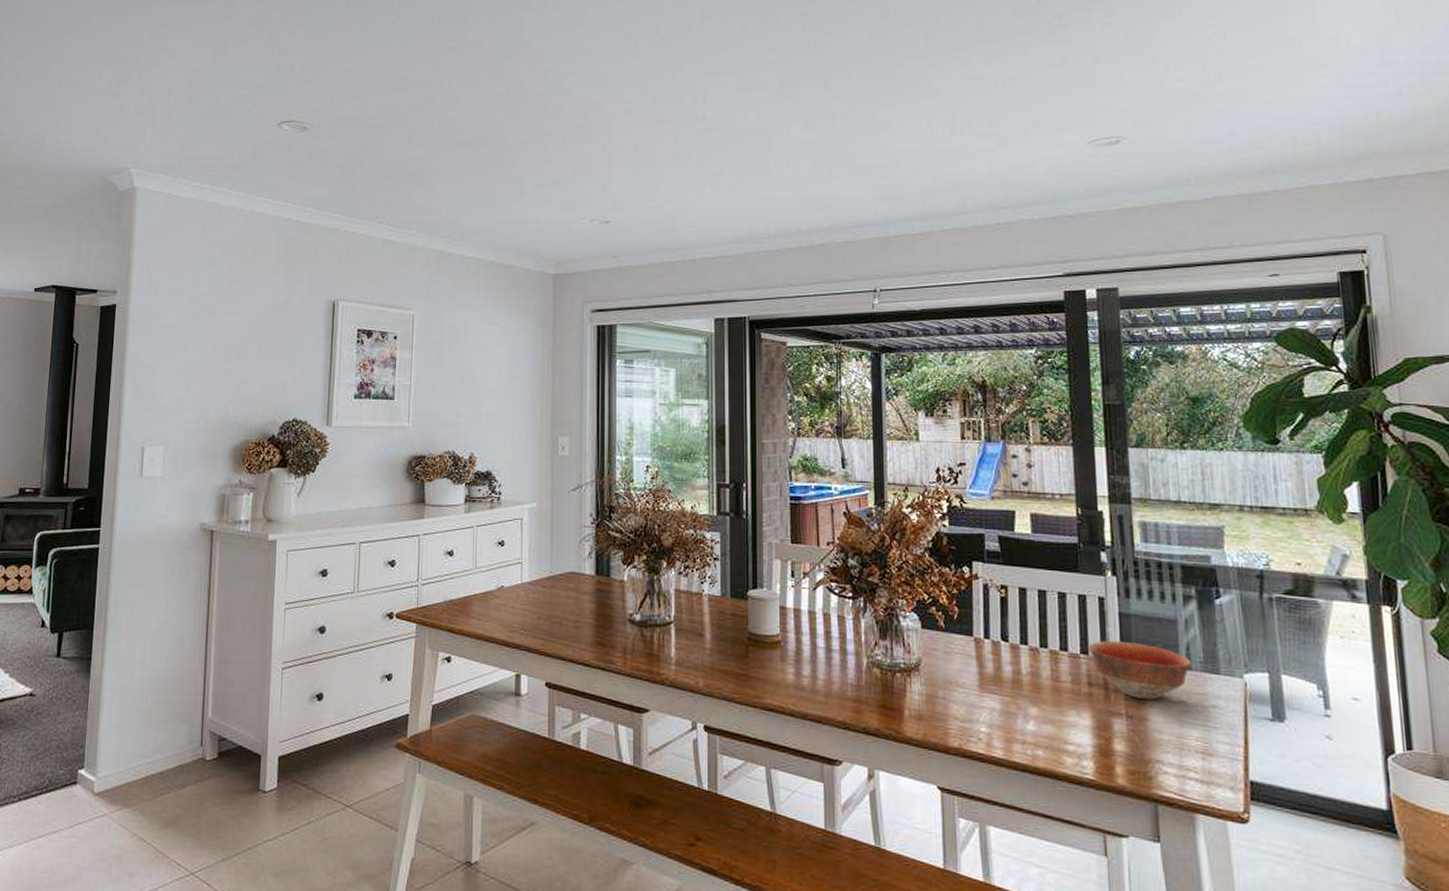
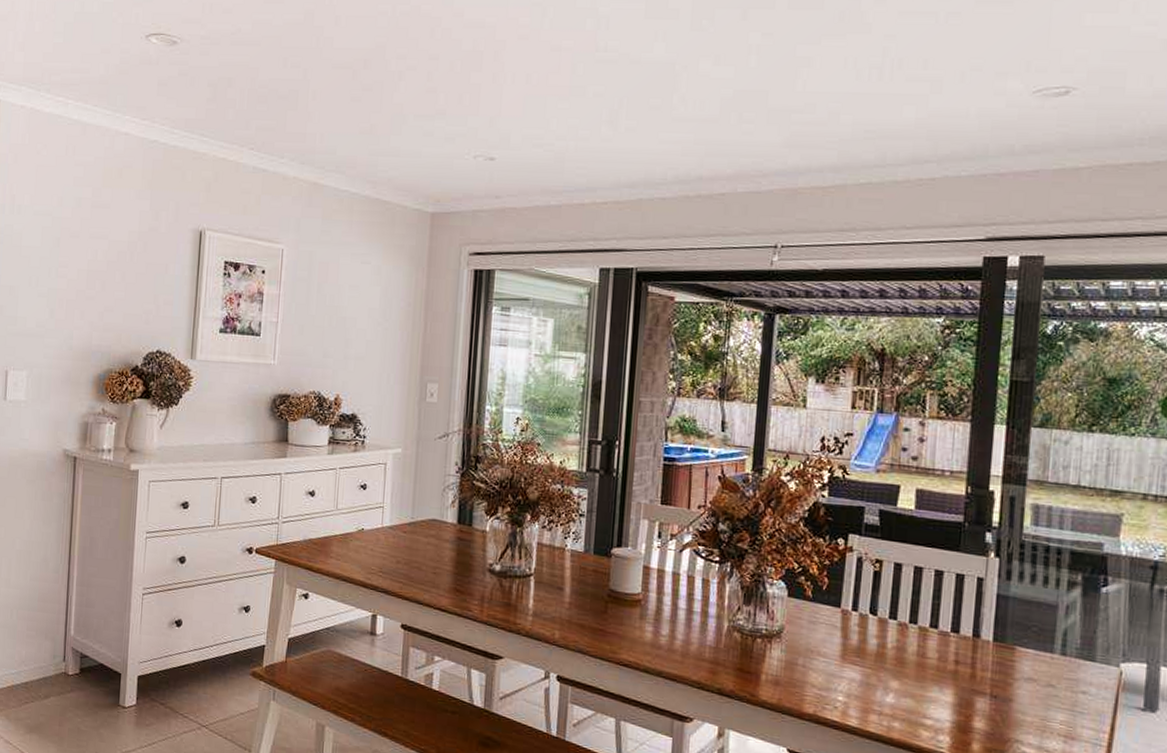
bowl: present [1087,640,1192,700] -> none [958,620,1068,682]

